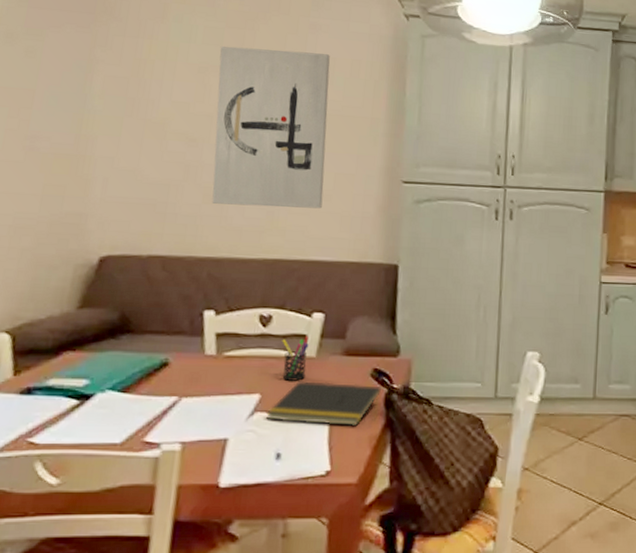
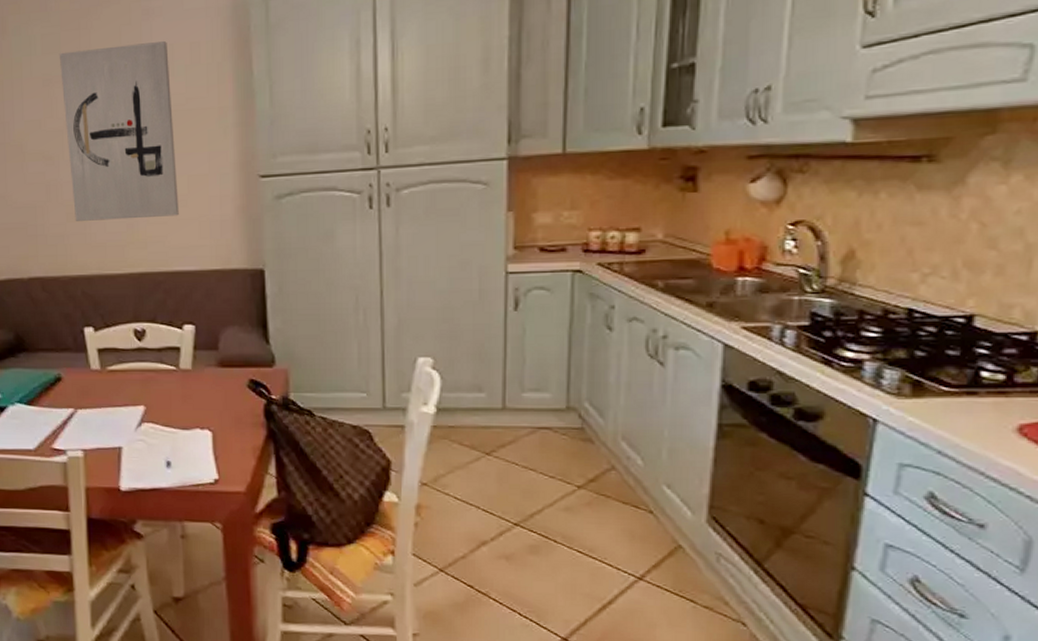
notepad: present [266,381,381,426] -> none [153,393,260,436]
pen holder: present [282,336,309,381] -> none [158,348,184,393]

